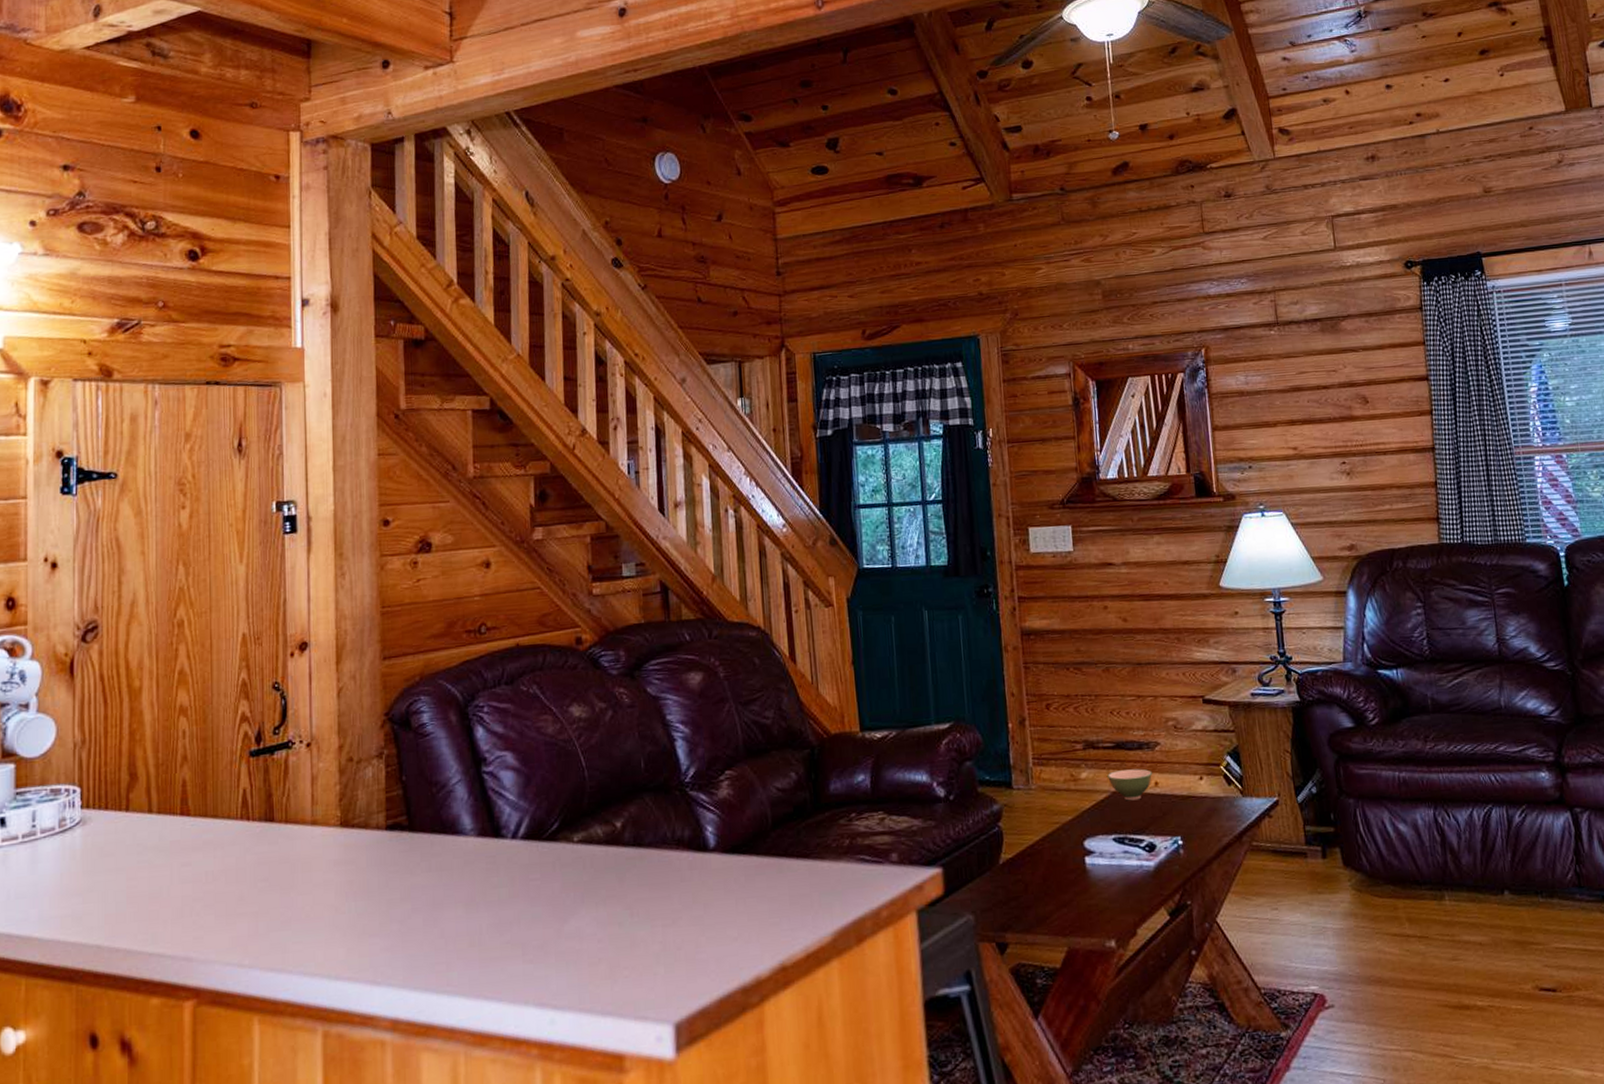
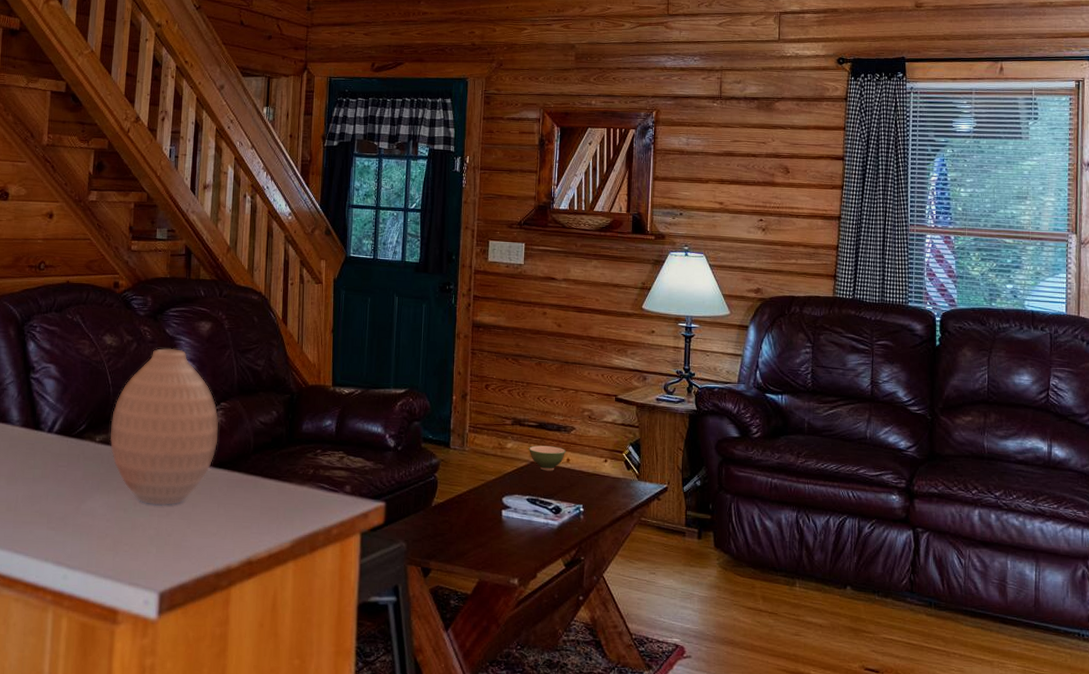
vase: none [589,710,728,913] -> present [109,348,219,506]

